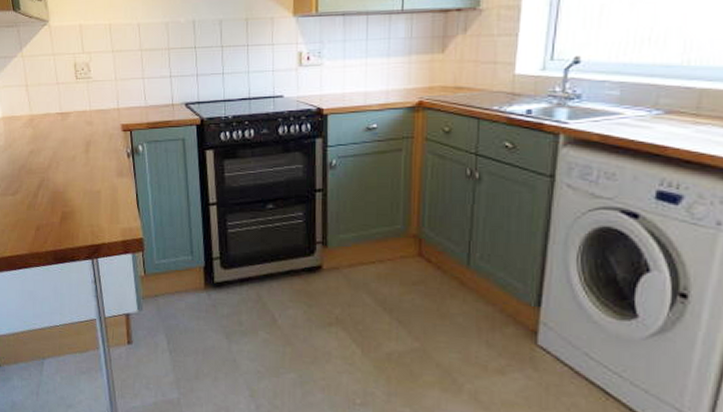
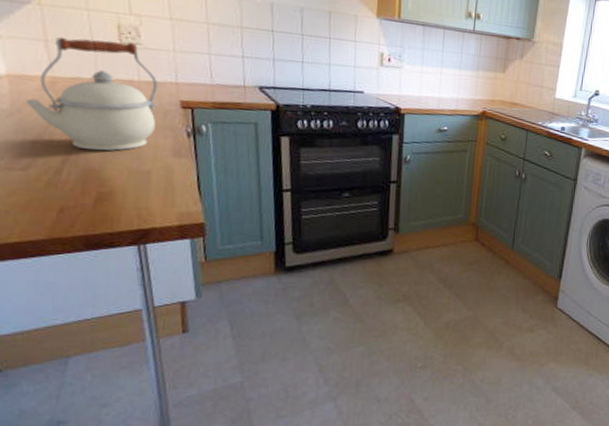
kettle: none [14,78,105,175] -> present [25,36,159,151]

